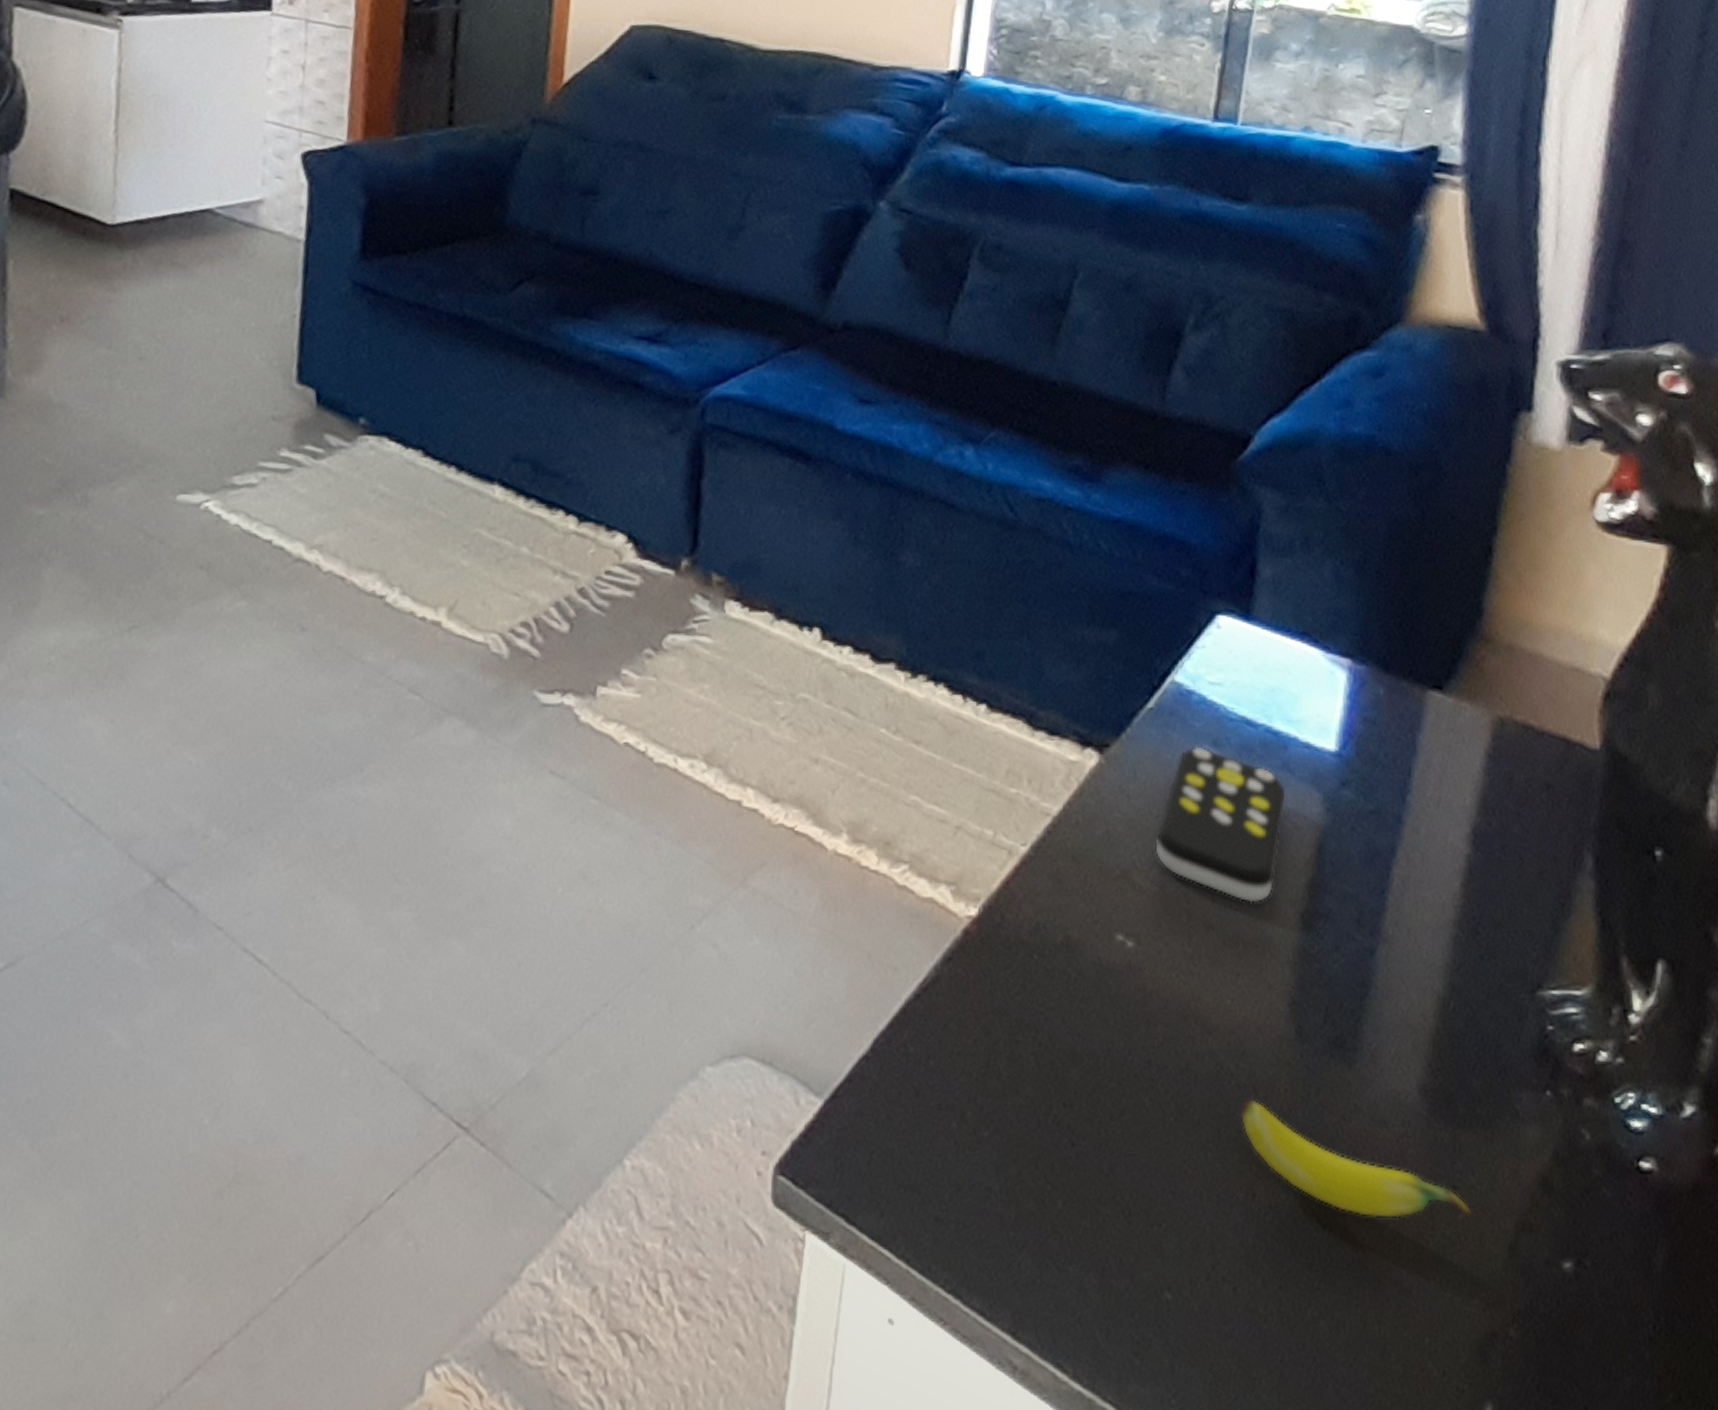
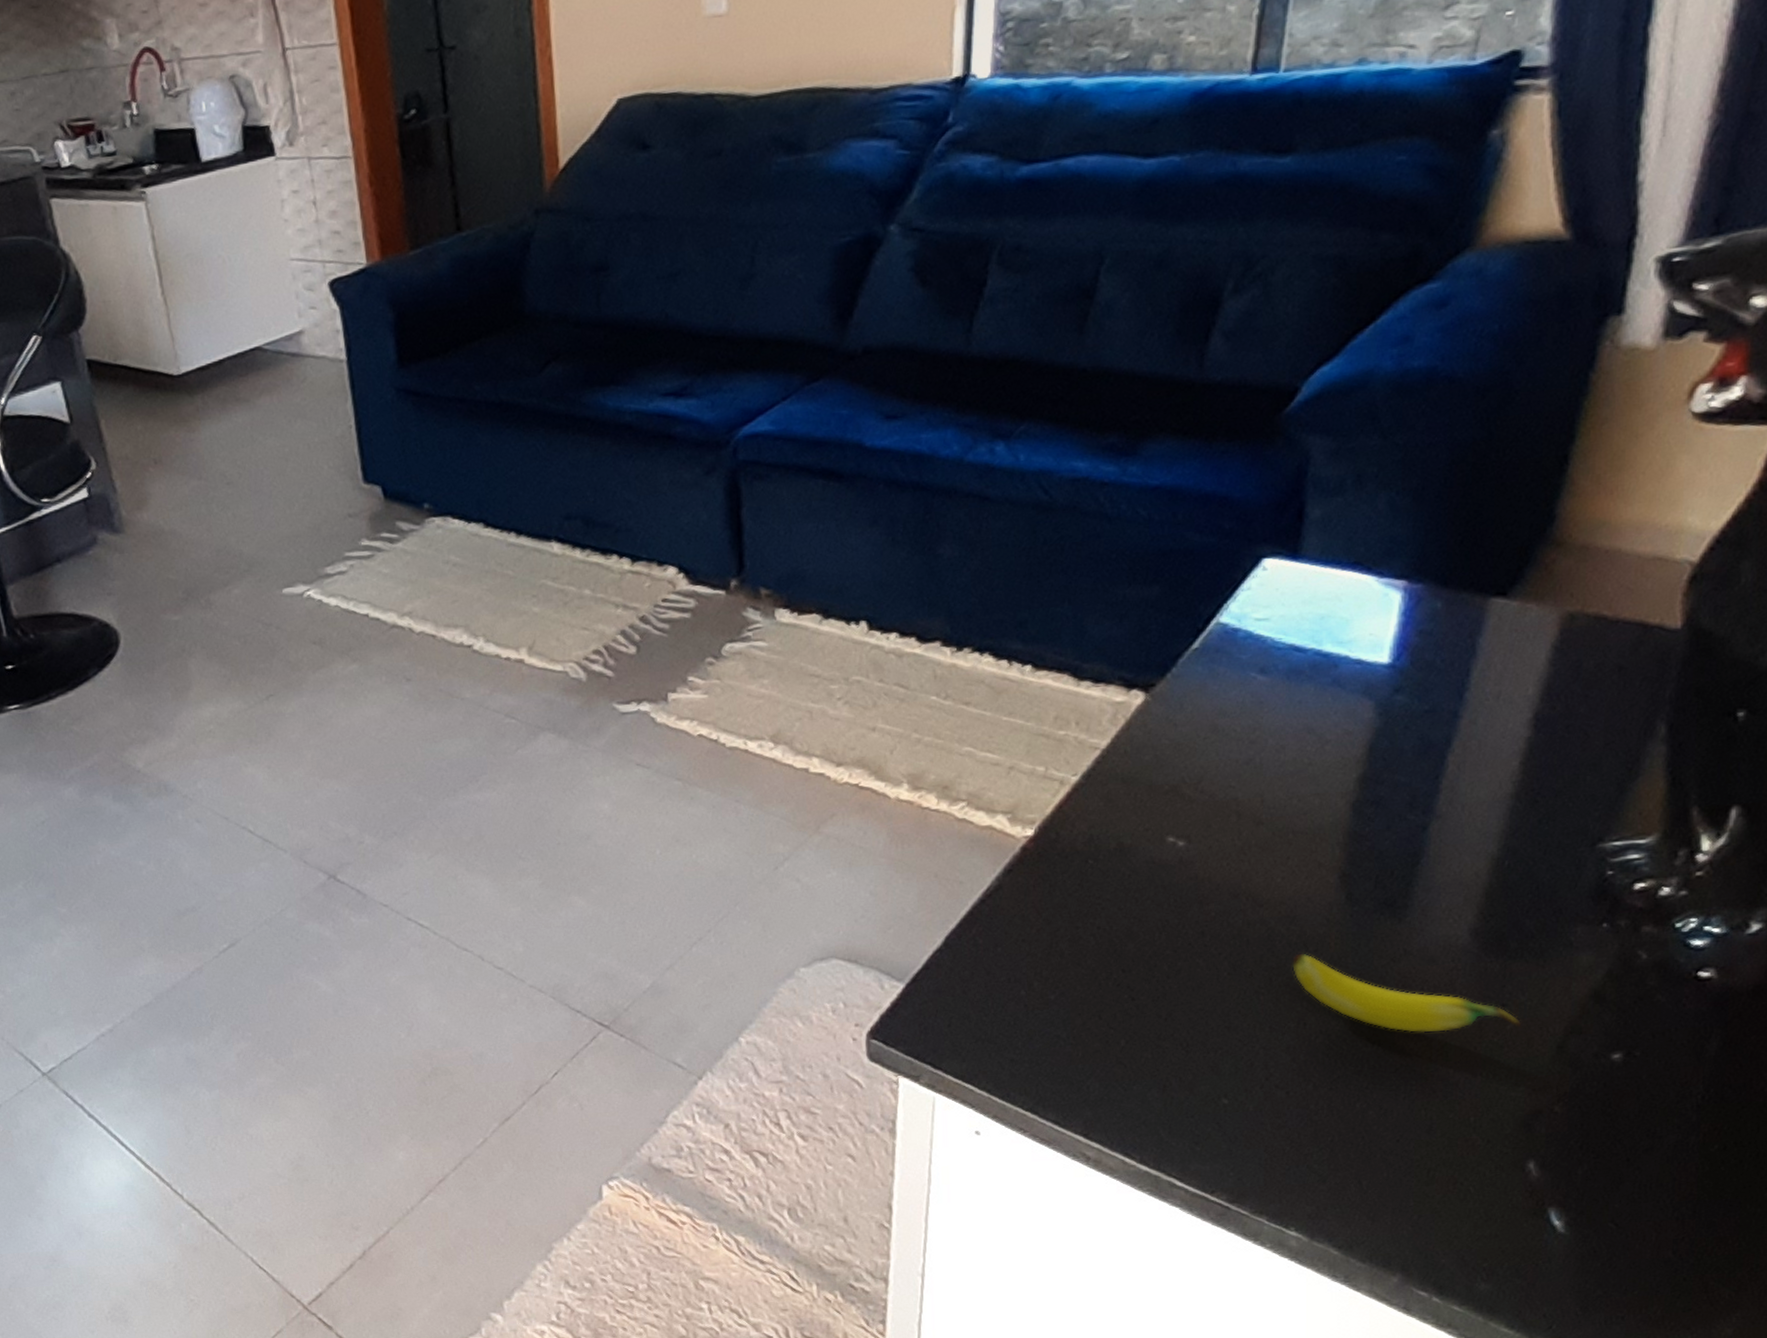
remote control: present [1155,746,1286,903] -> none [1203,675,1336,800]

